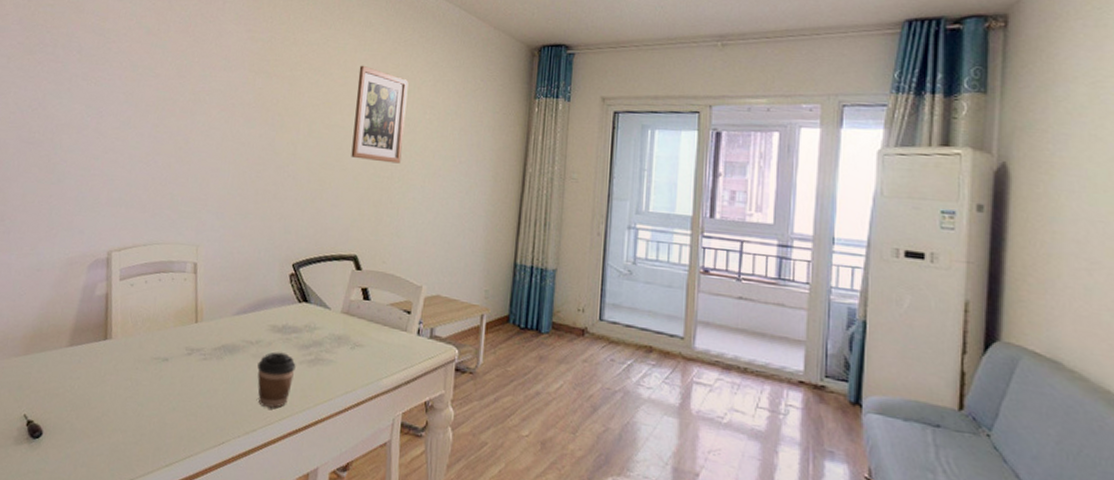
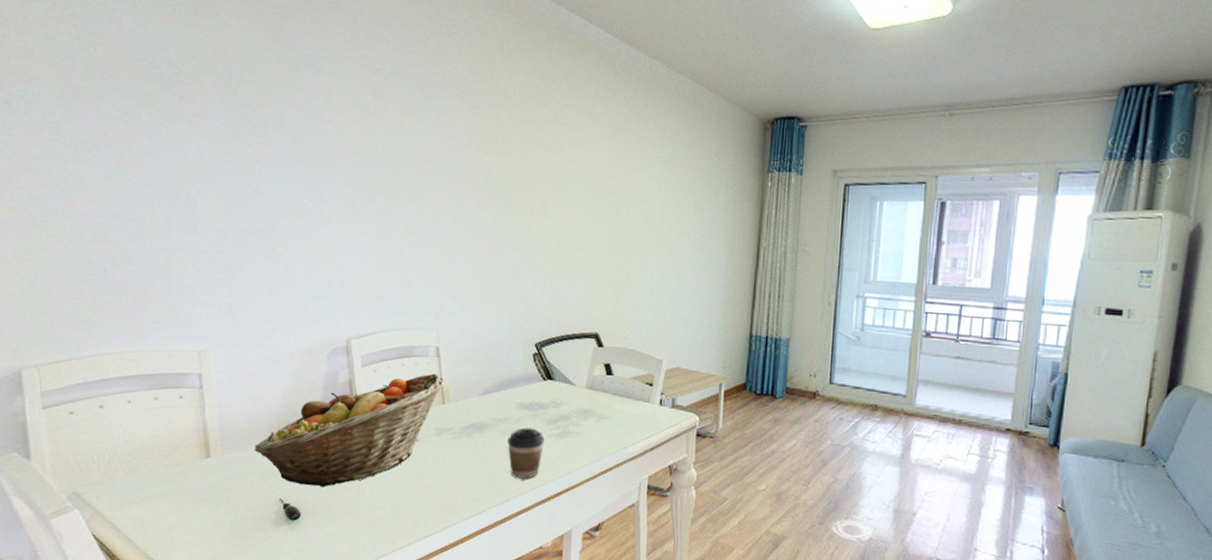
fruit basket: none [6,290,199,405] -> present [254,373,444,487]
wall art: present [351,65,409,164] -> none [587,141,642,242]

